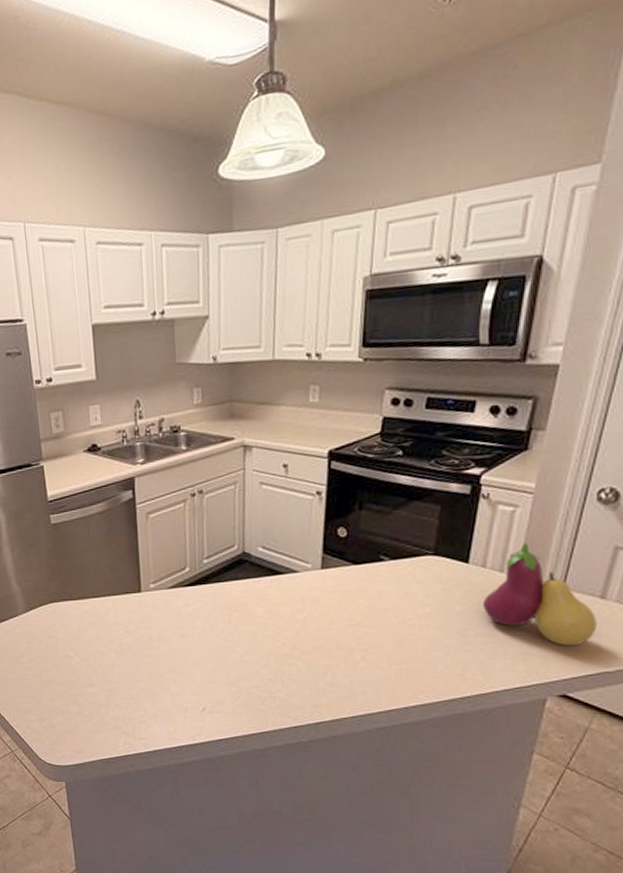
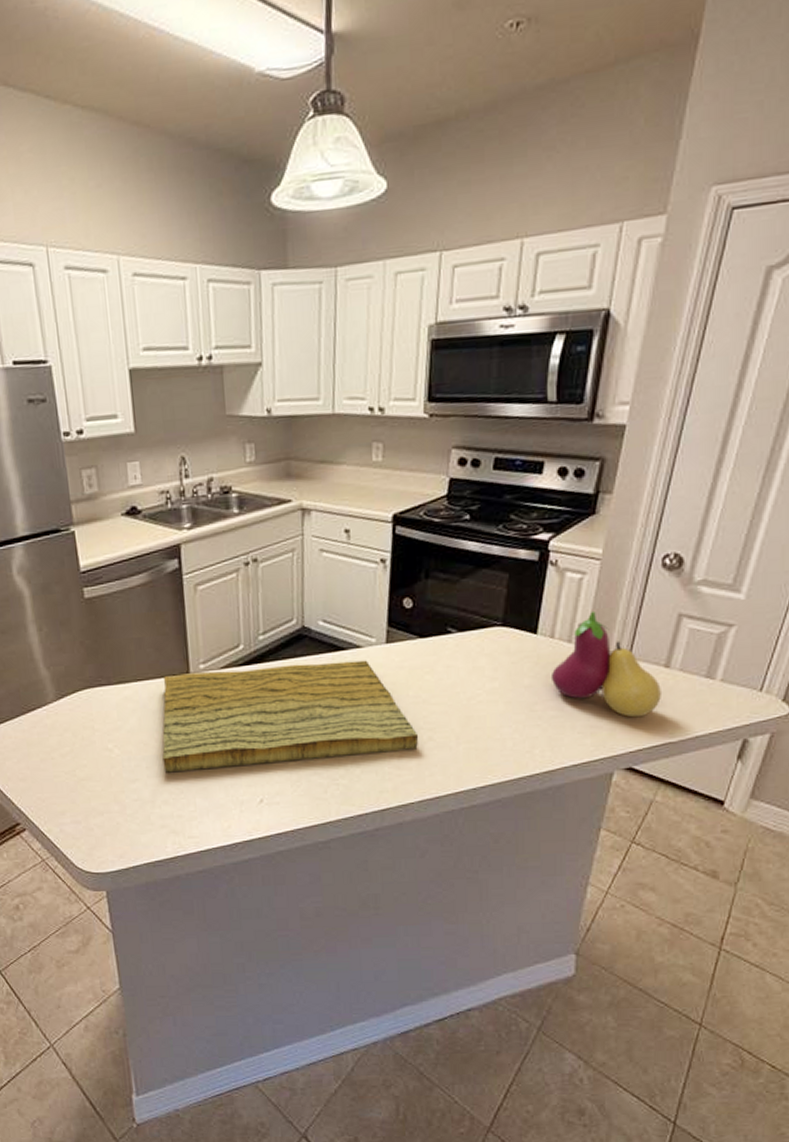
cutting board: none [116,584,352,680] -> present [162,660,419,773]

